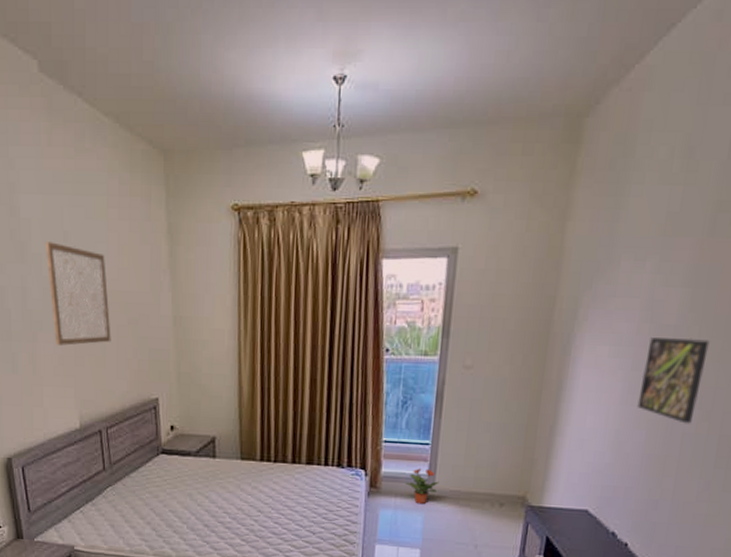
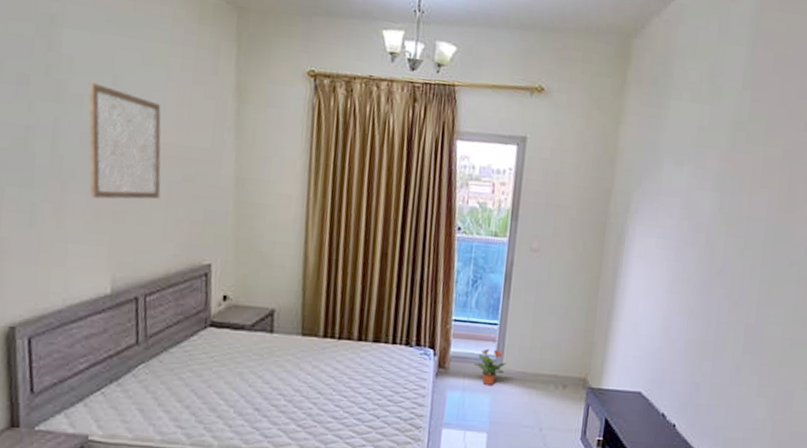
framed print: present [637,337,710,424] -> none [680,233,735,313]

